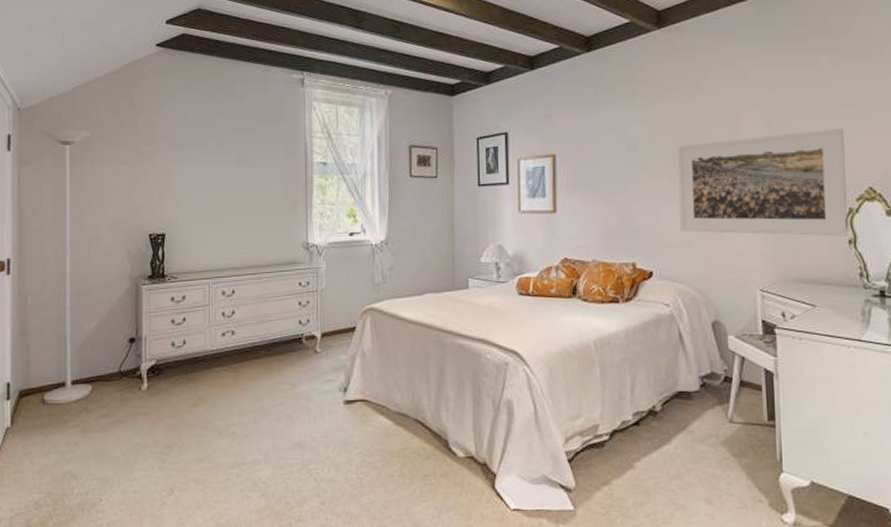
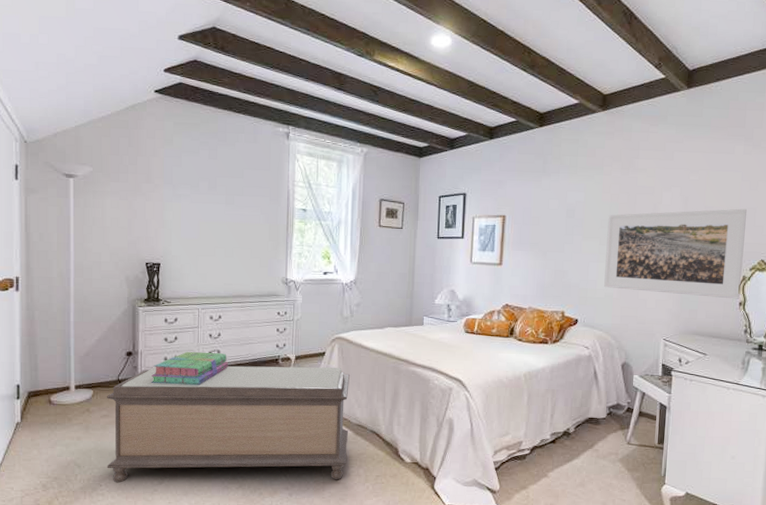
bench: none [107,344,388,496] -> present [107,366,350,483]
stack of books: none [156,333,245,374] -> present [151,351,229,386]

